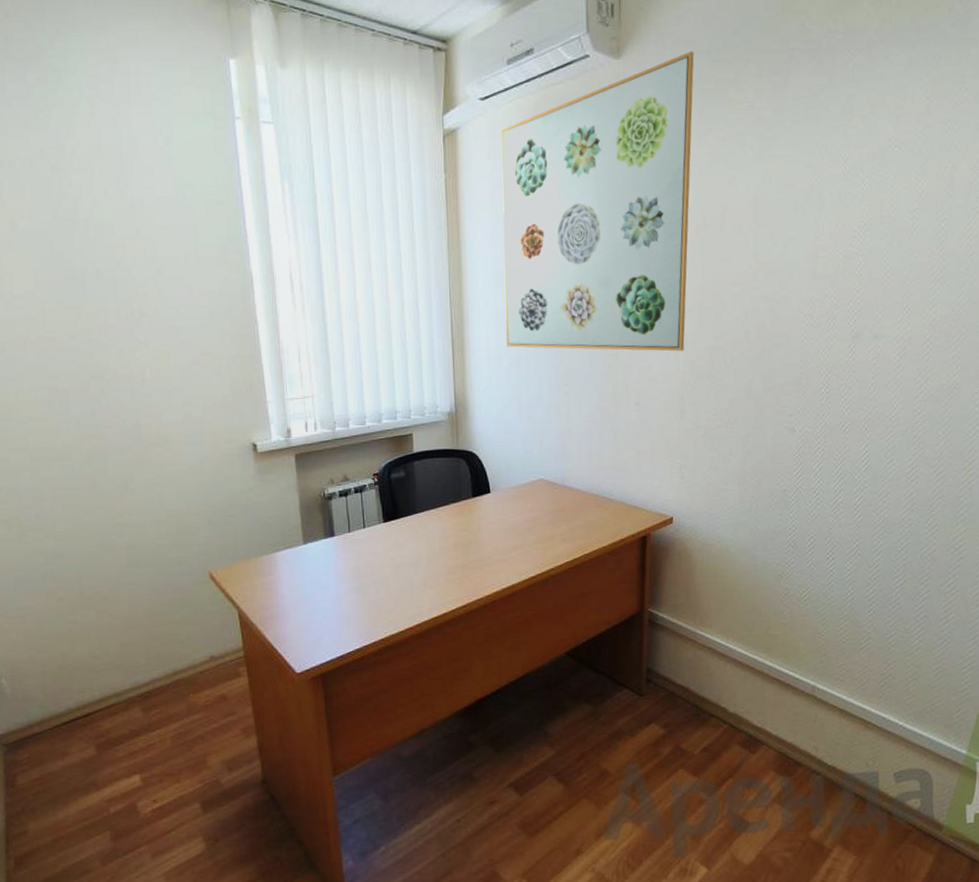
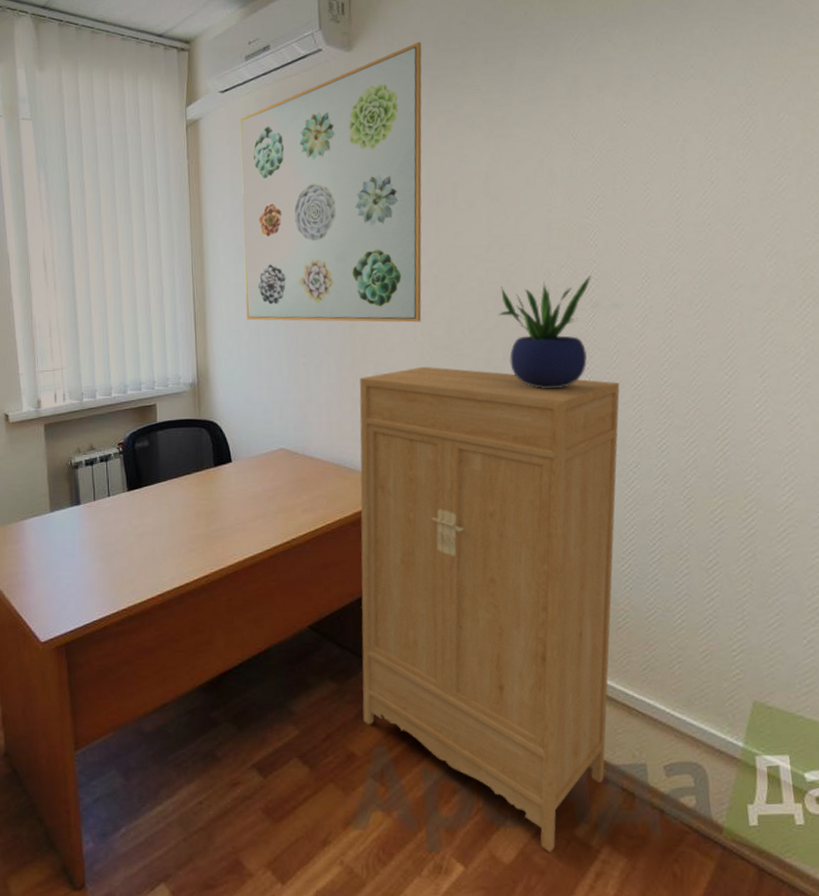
cabinet: none [616,396,875,853] -> present [359,366,620,852]
potted plant: none [760,305,854,420] -> present [498,275,592,389]

